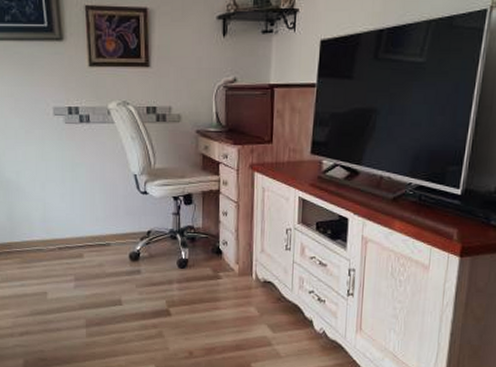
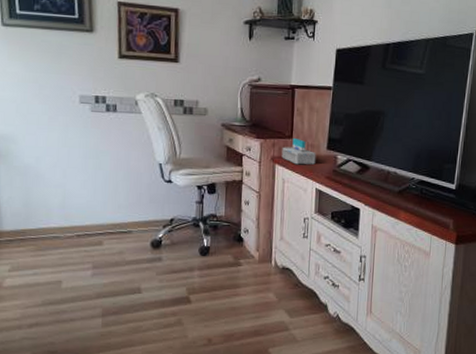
tissue box: none [261,143,299,172] -> present [281,138,316,165]

